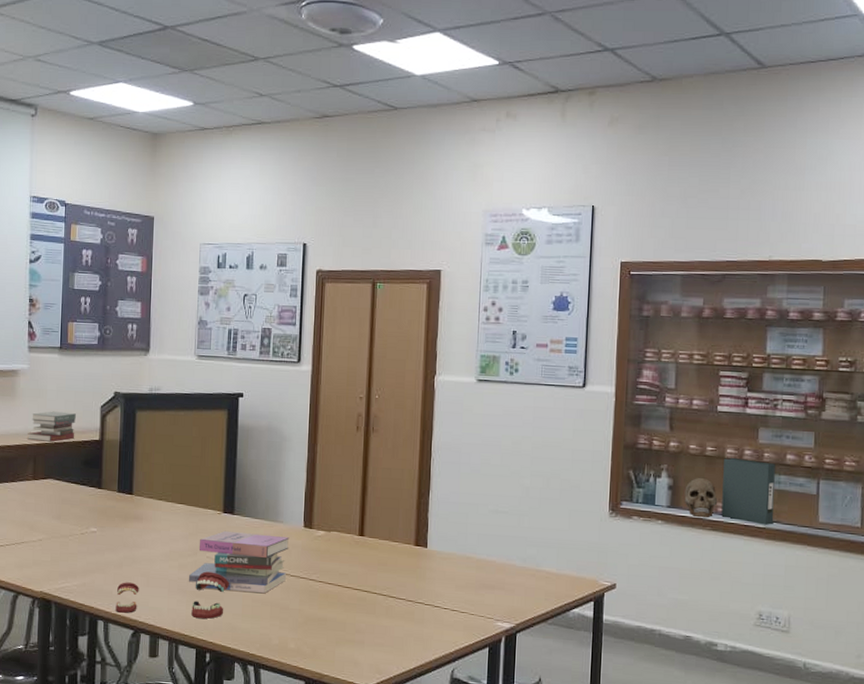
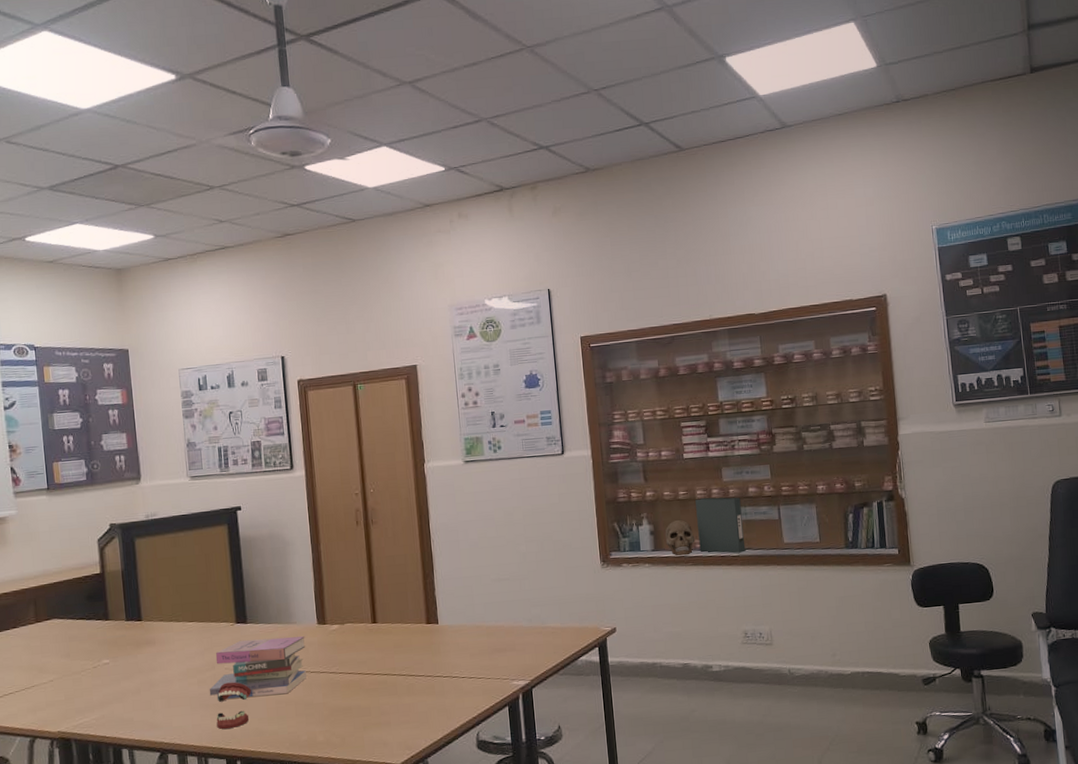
books: present [28,411,76,442] -> none [24,550,75,584]
teeth model: present [115,582,139,613] -> none [138,706,161,738]

